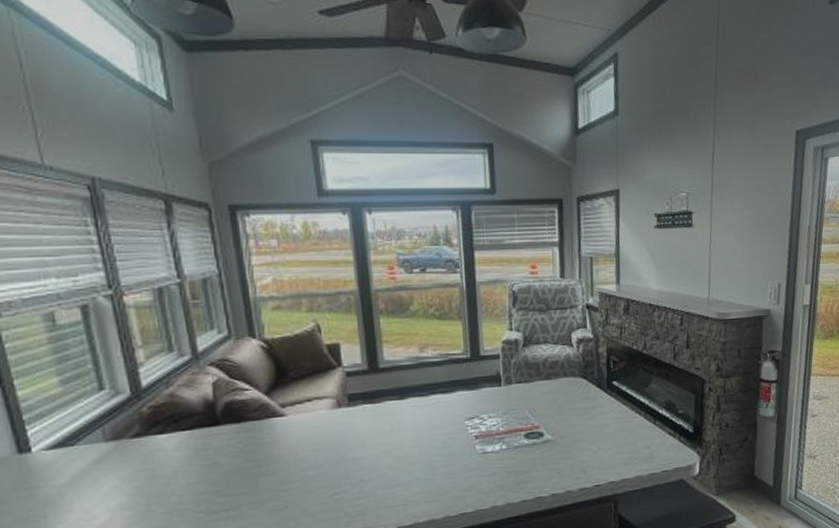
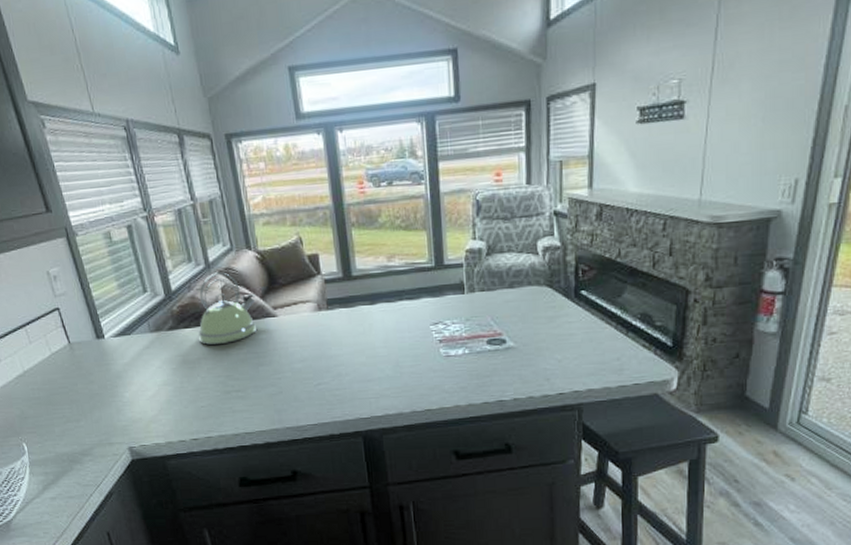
kettle: none [177,364,259,454] -> present [198,272,257,345]

